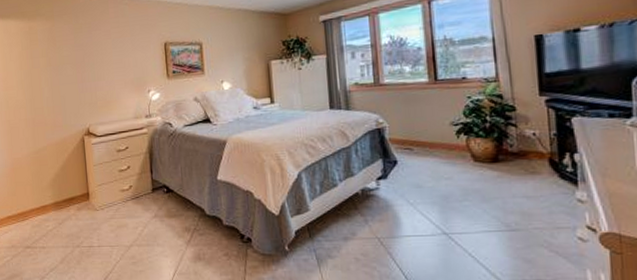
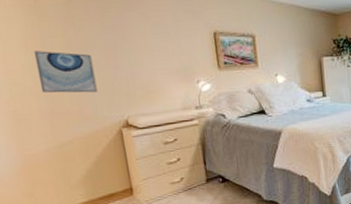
wall art: none [25,69,68,105] -> present [33,51,98,93]

